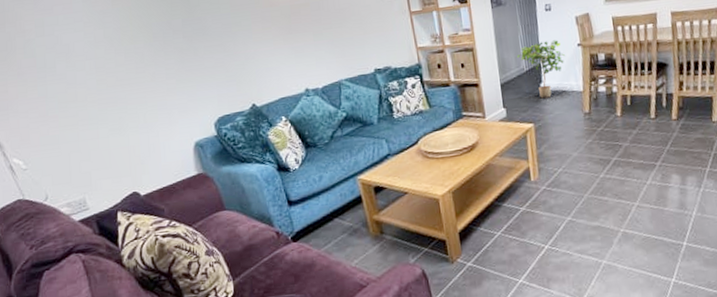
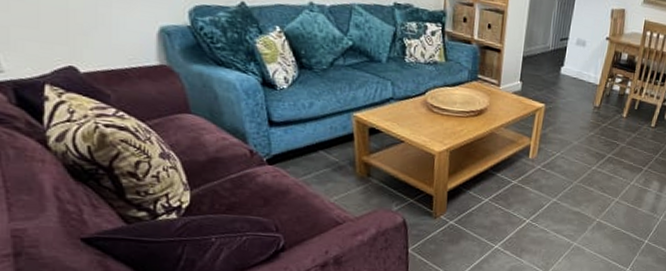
potted plant: present [516,40,566,100] -> none [545,25,593,84]

